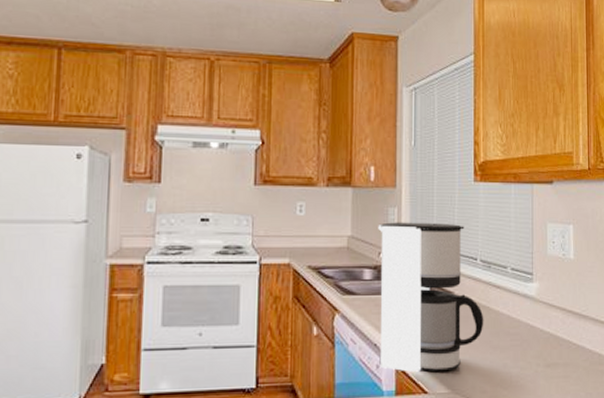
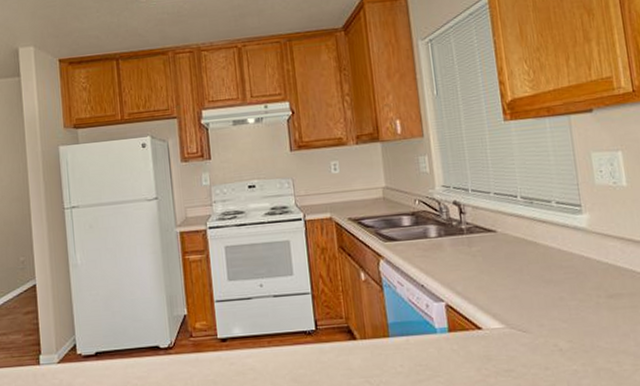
coffee maker: present [378,222,484,372] -> none [410,164,533,310]

